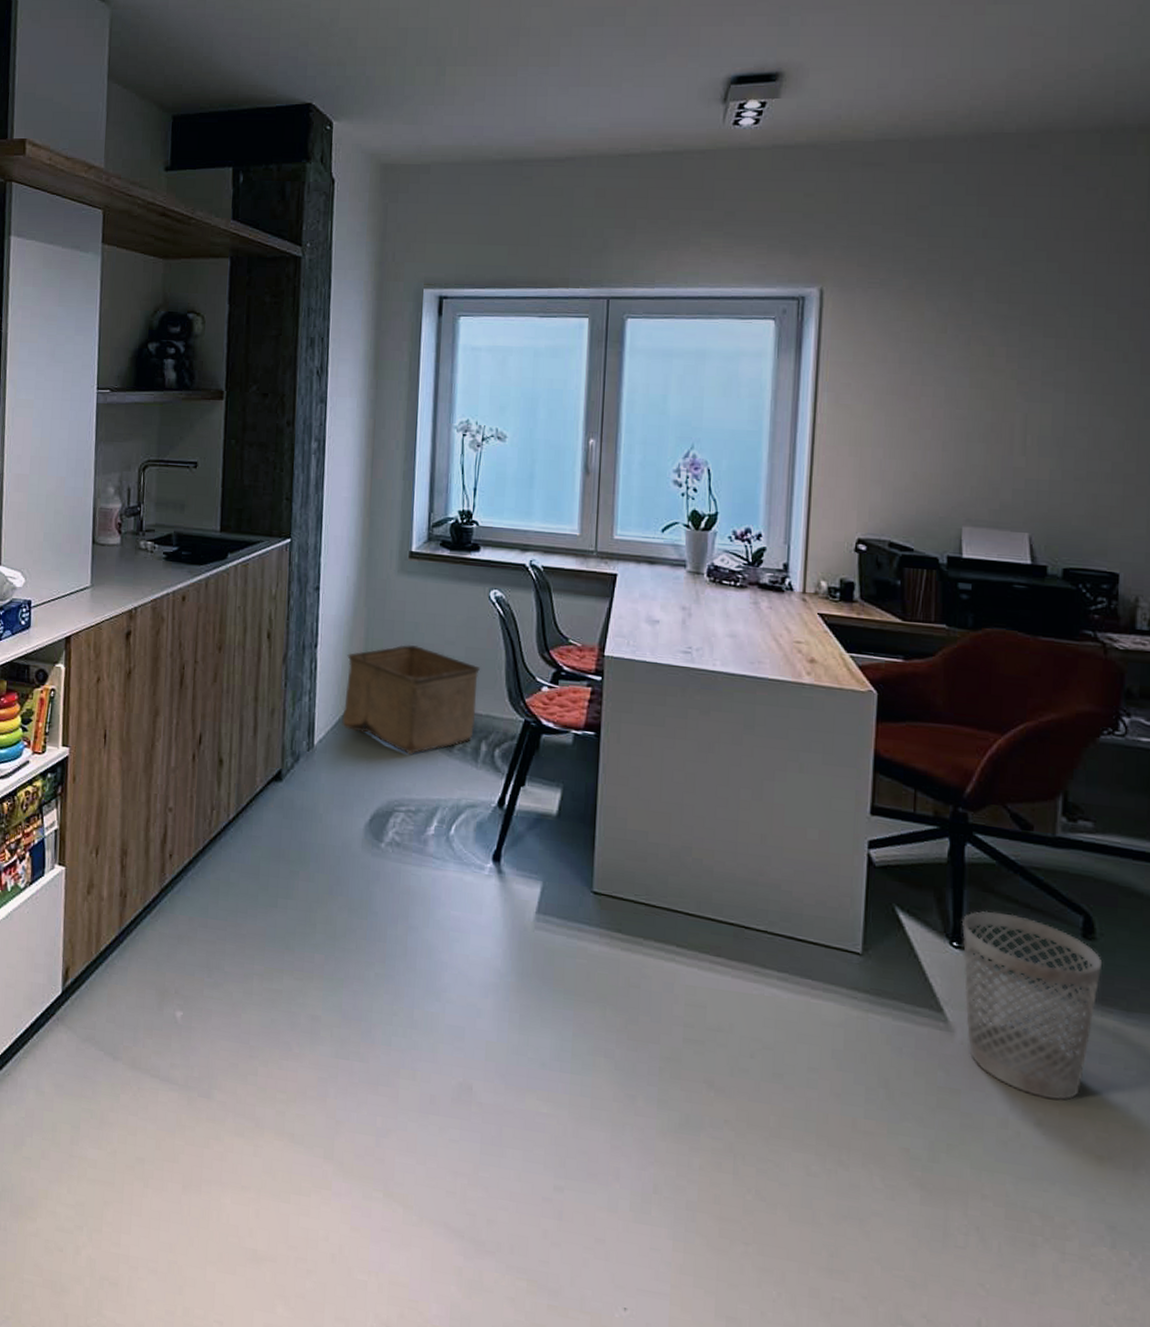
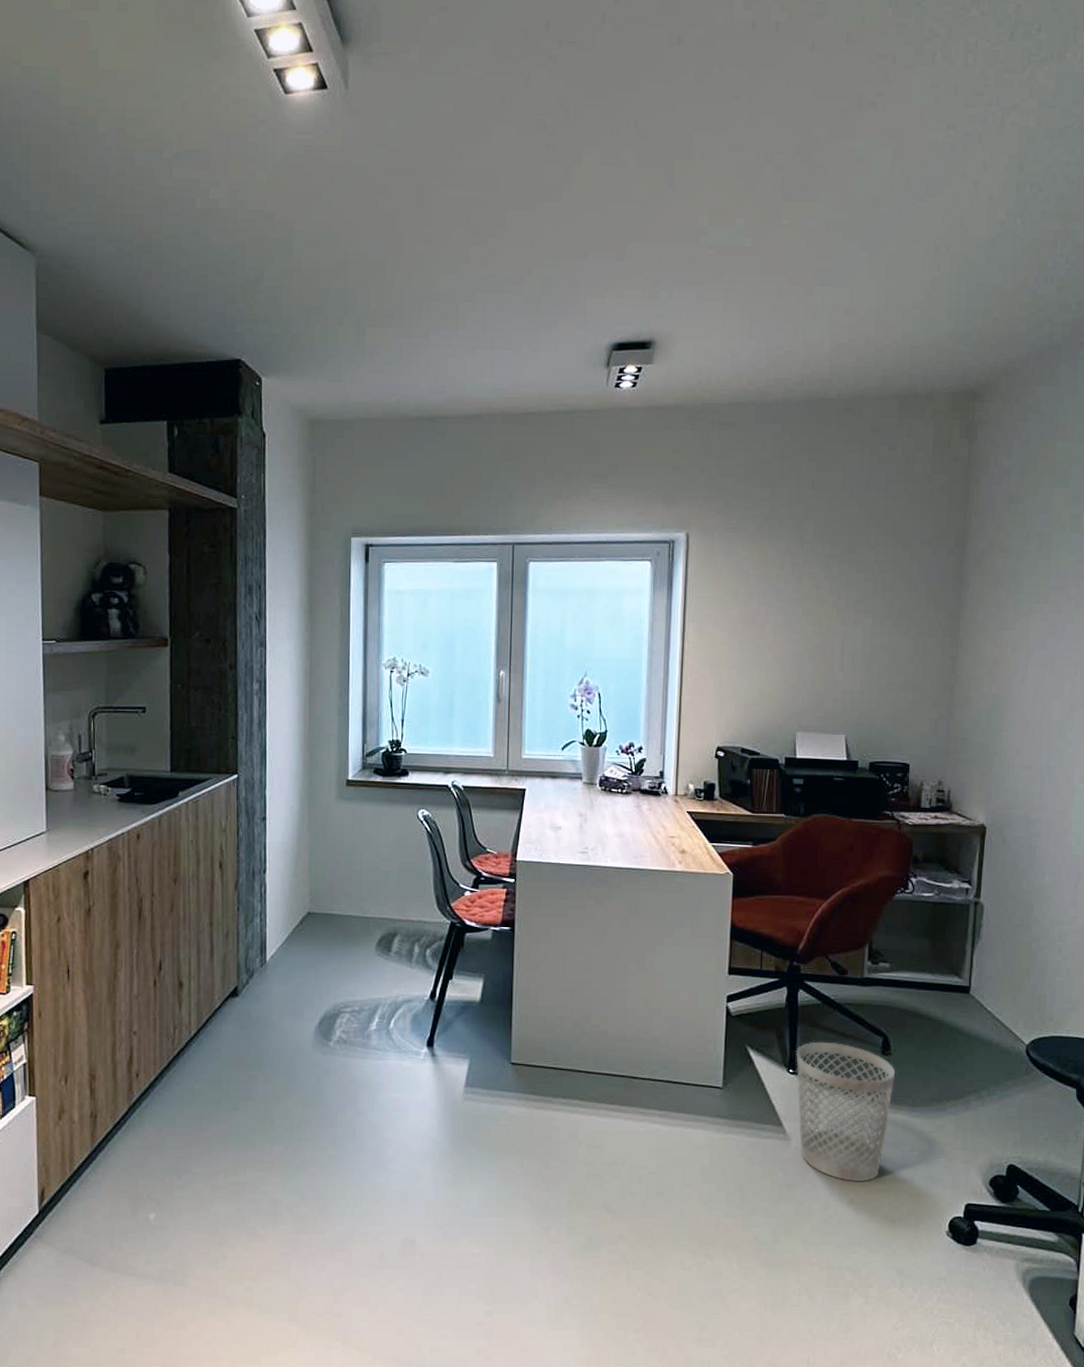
storage bin: present [342,645,481,754] -> none [291,864,412,961]

